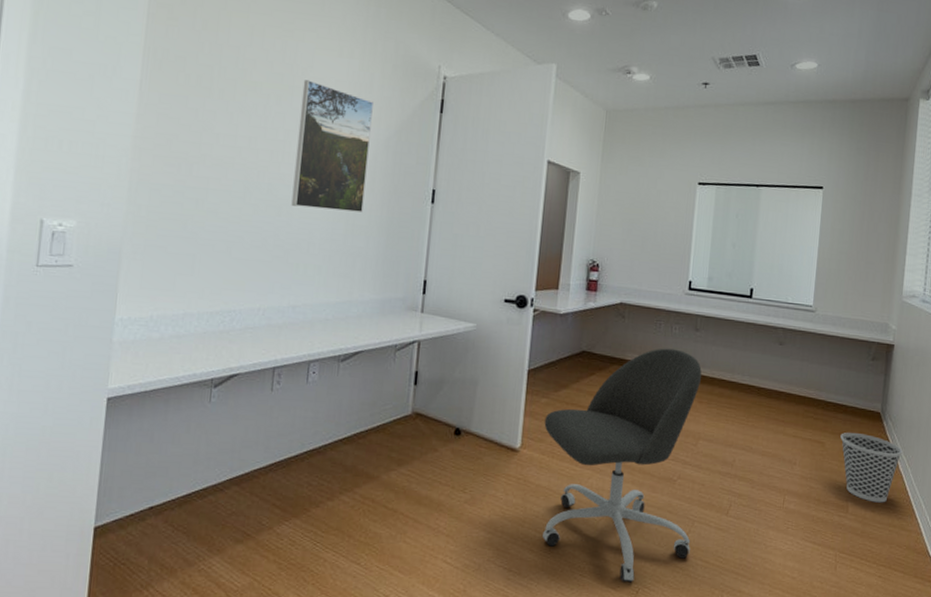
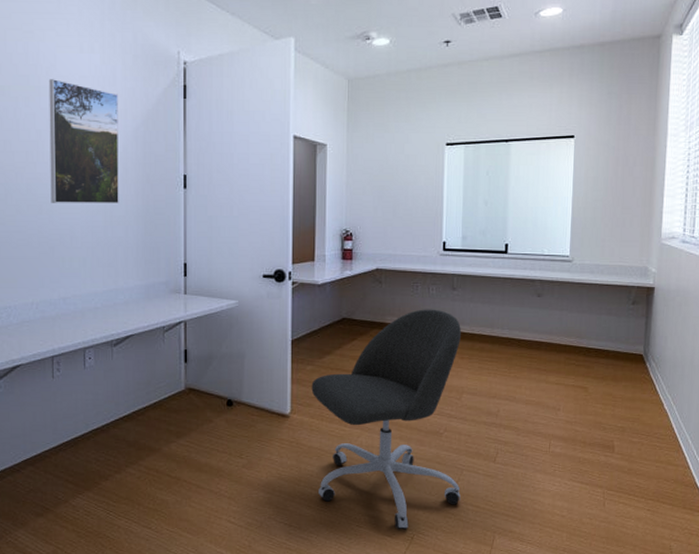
wastebasket: present [840,432,903,503] -> none [603,375,667,441]

